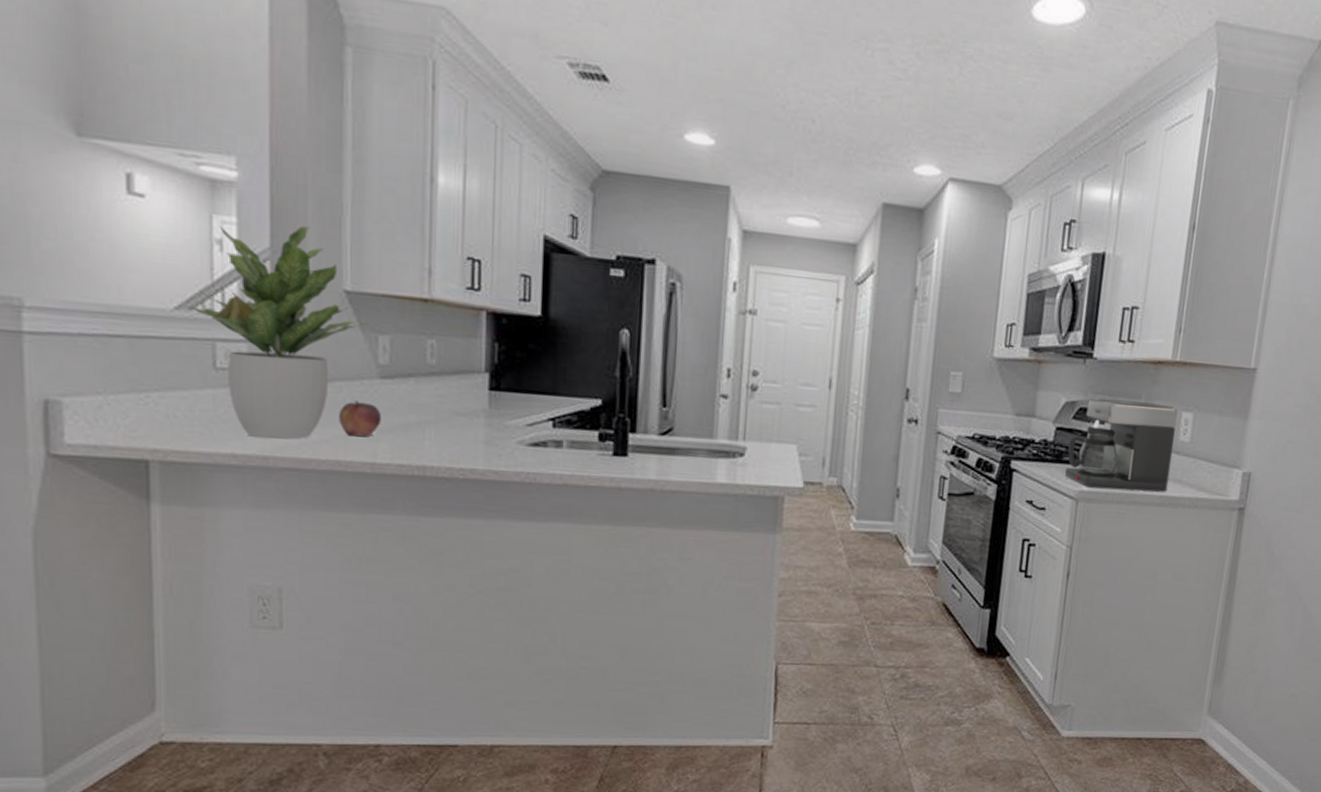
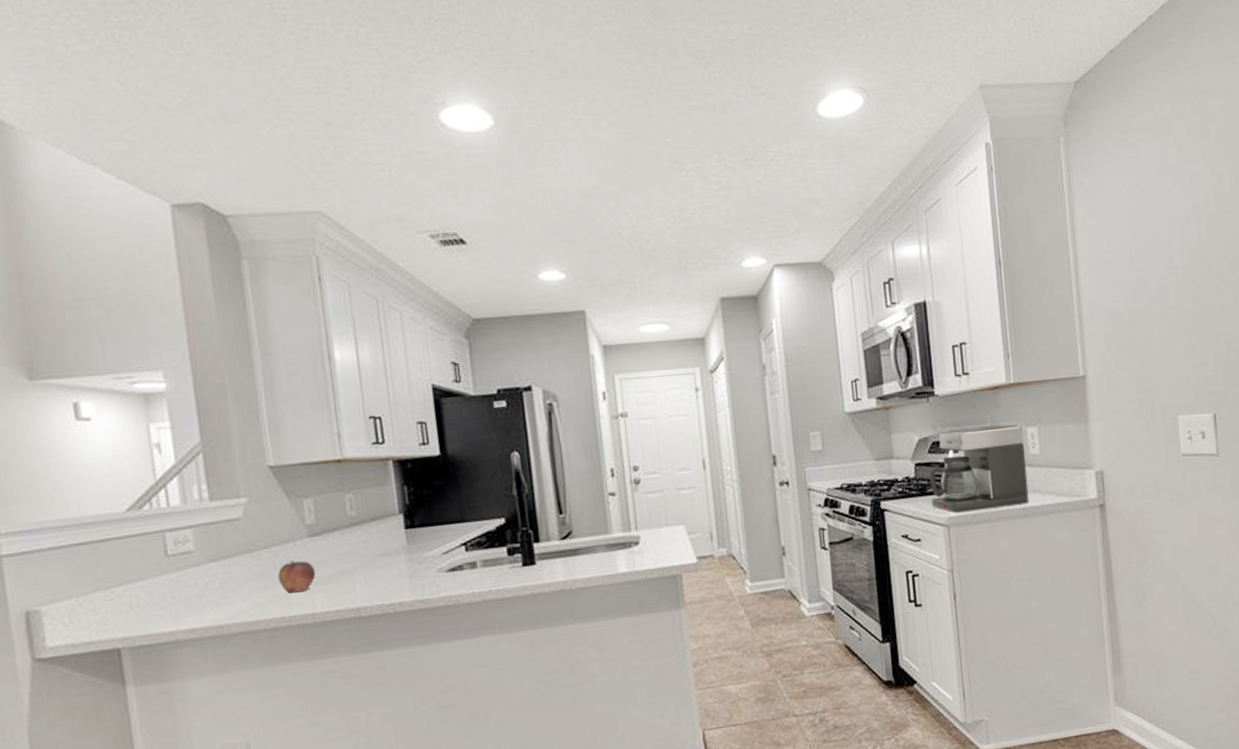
potted plant: present [187,225,369,440] -> none [137,417,293,611]

